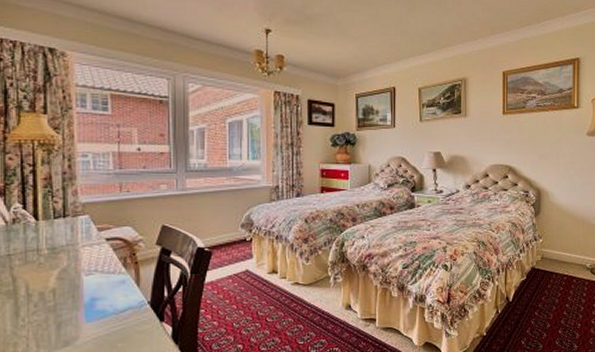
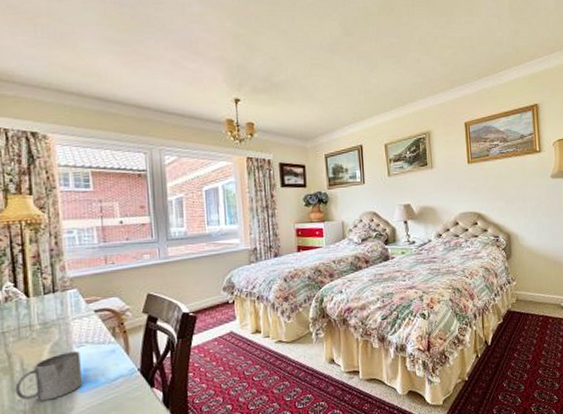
mug: none [19,279,90,328] -> present [15,351,83,401]

